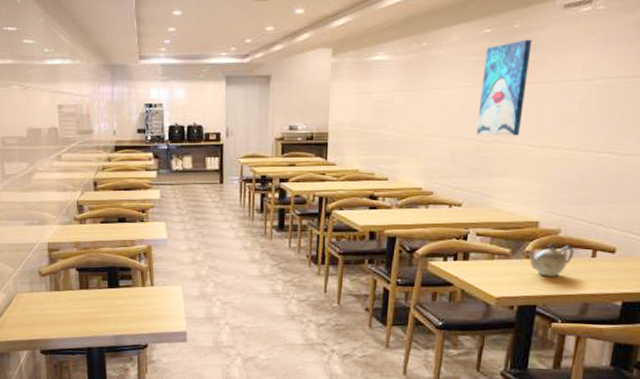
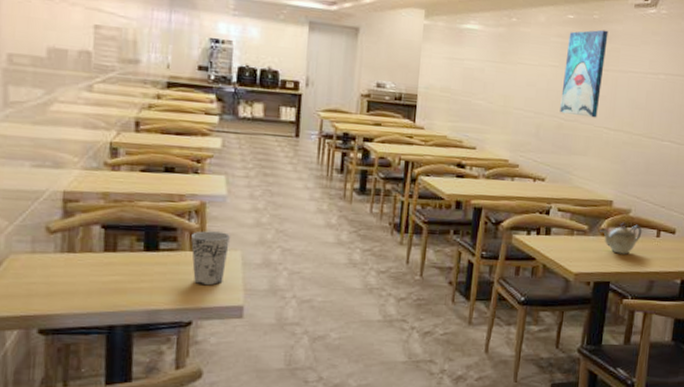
cup: none [142,269,172,315] -> present [191,231,230,286]

